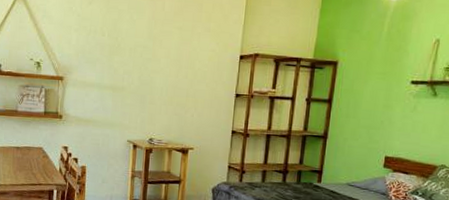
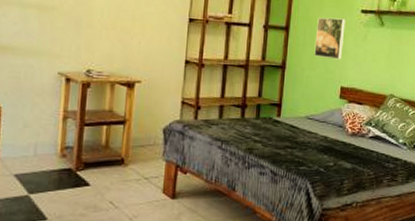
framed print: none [357,89,393,131] -> present [314,17,346,60]

